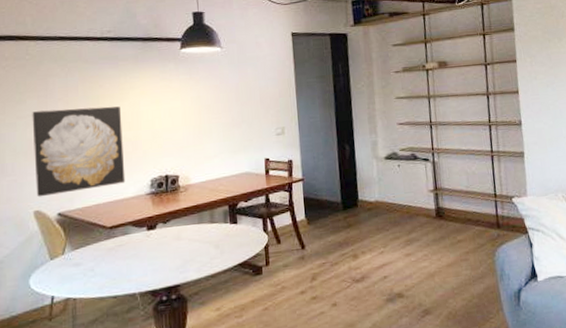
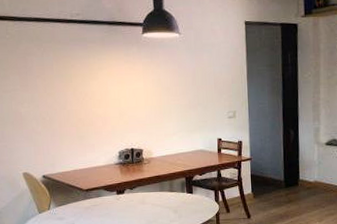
wall art: present [32,106,126,197] -> none [15,85,97,161]

